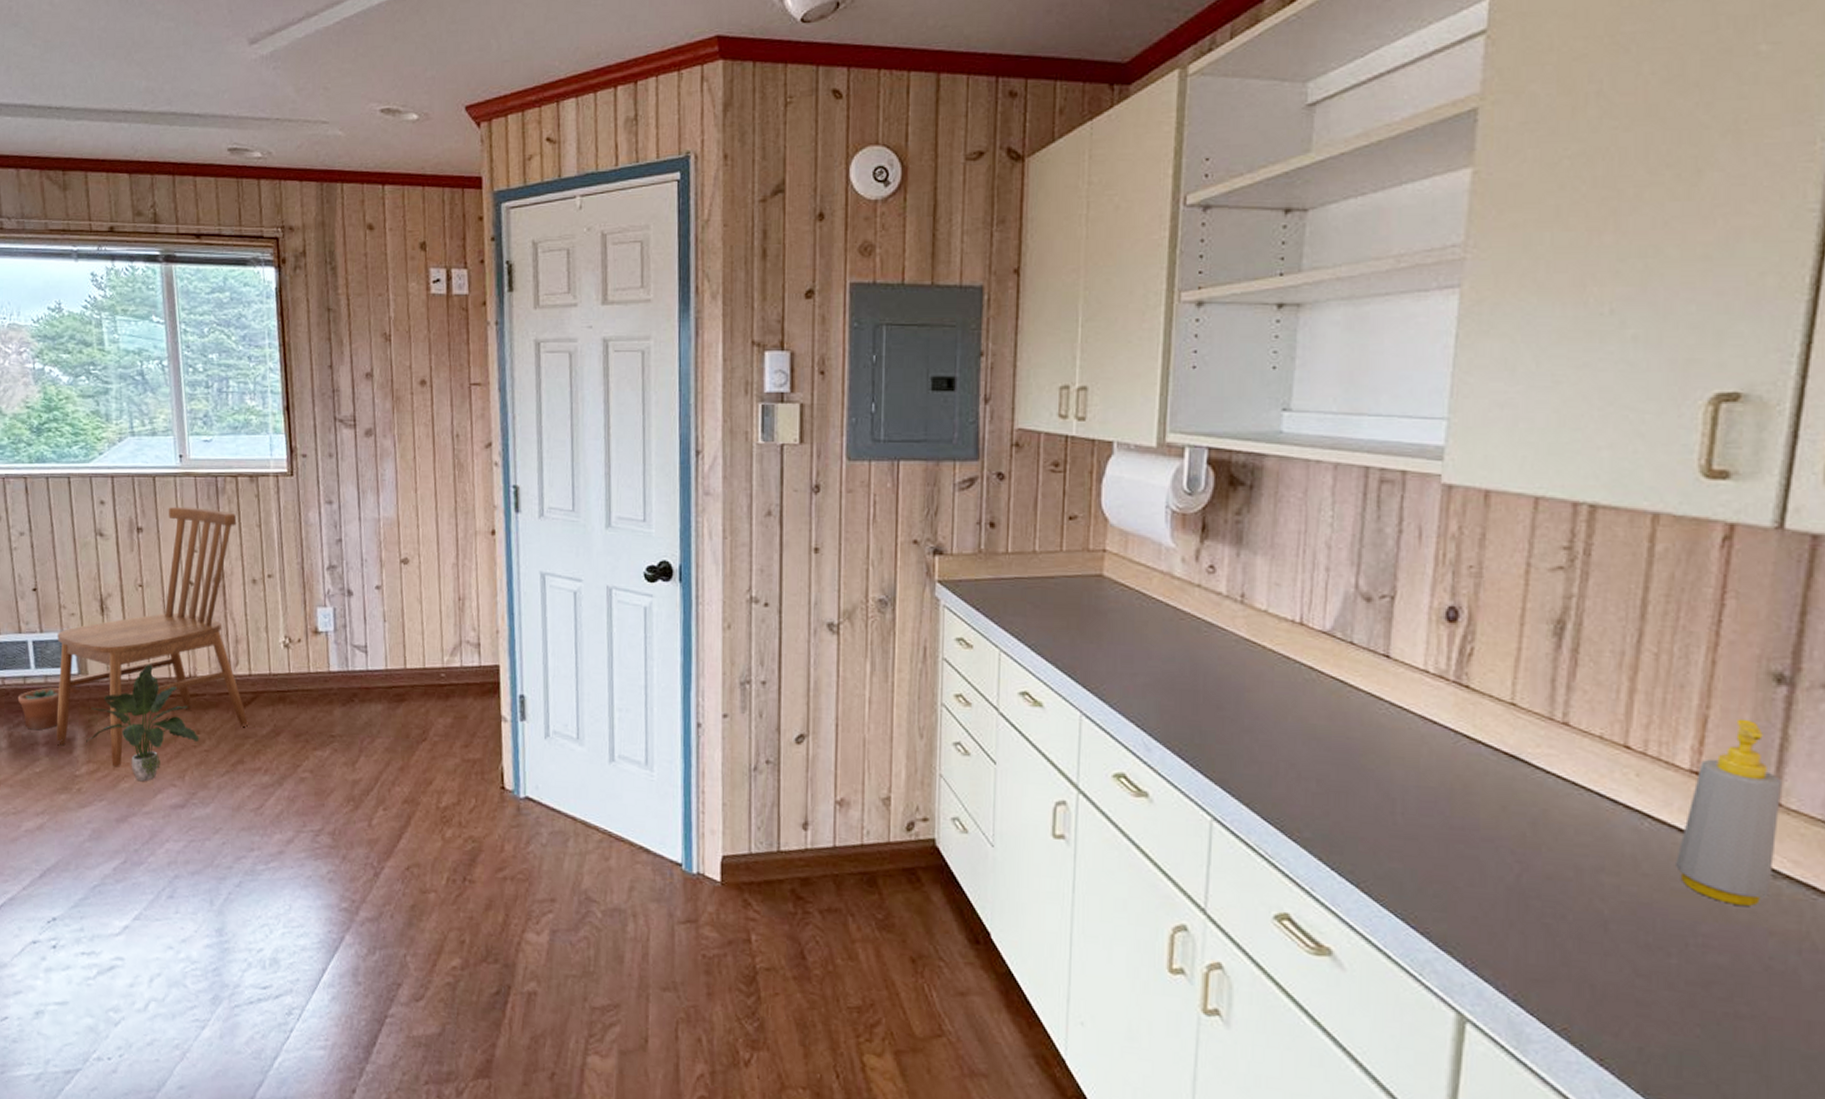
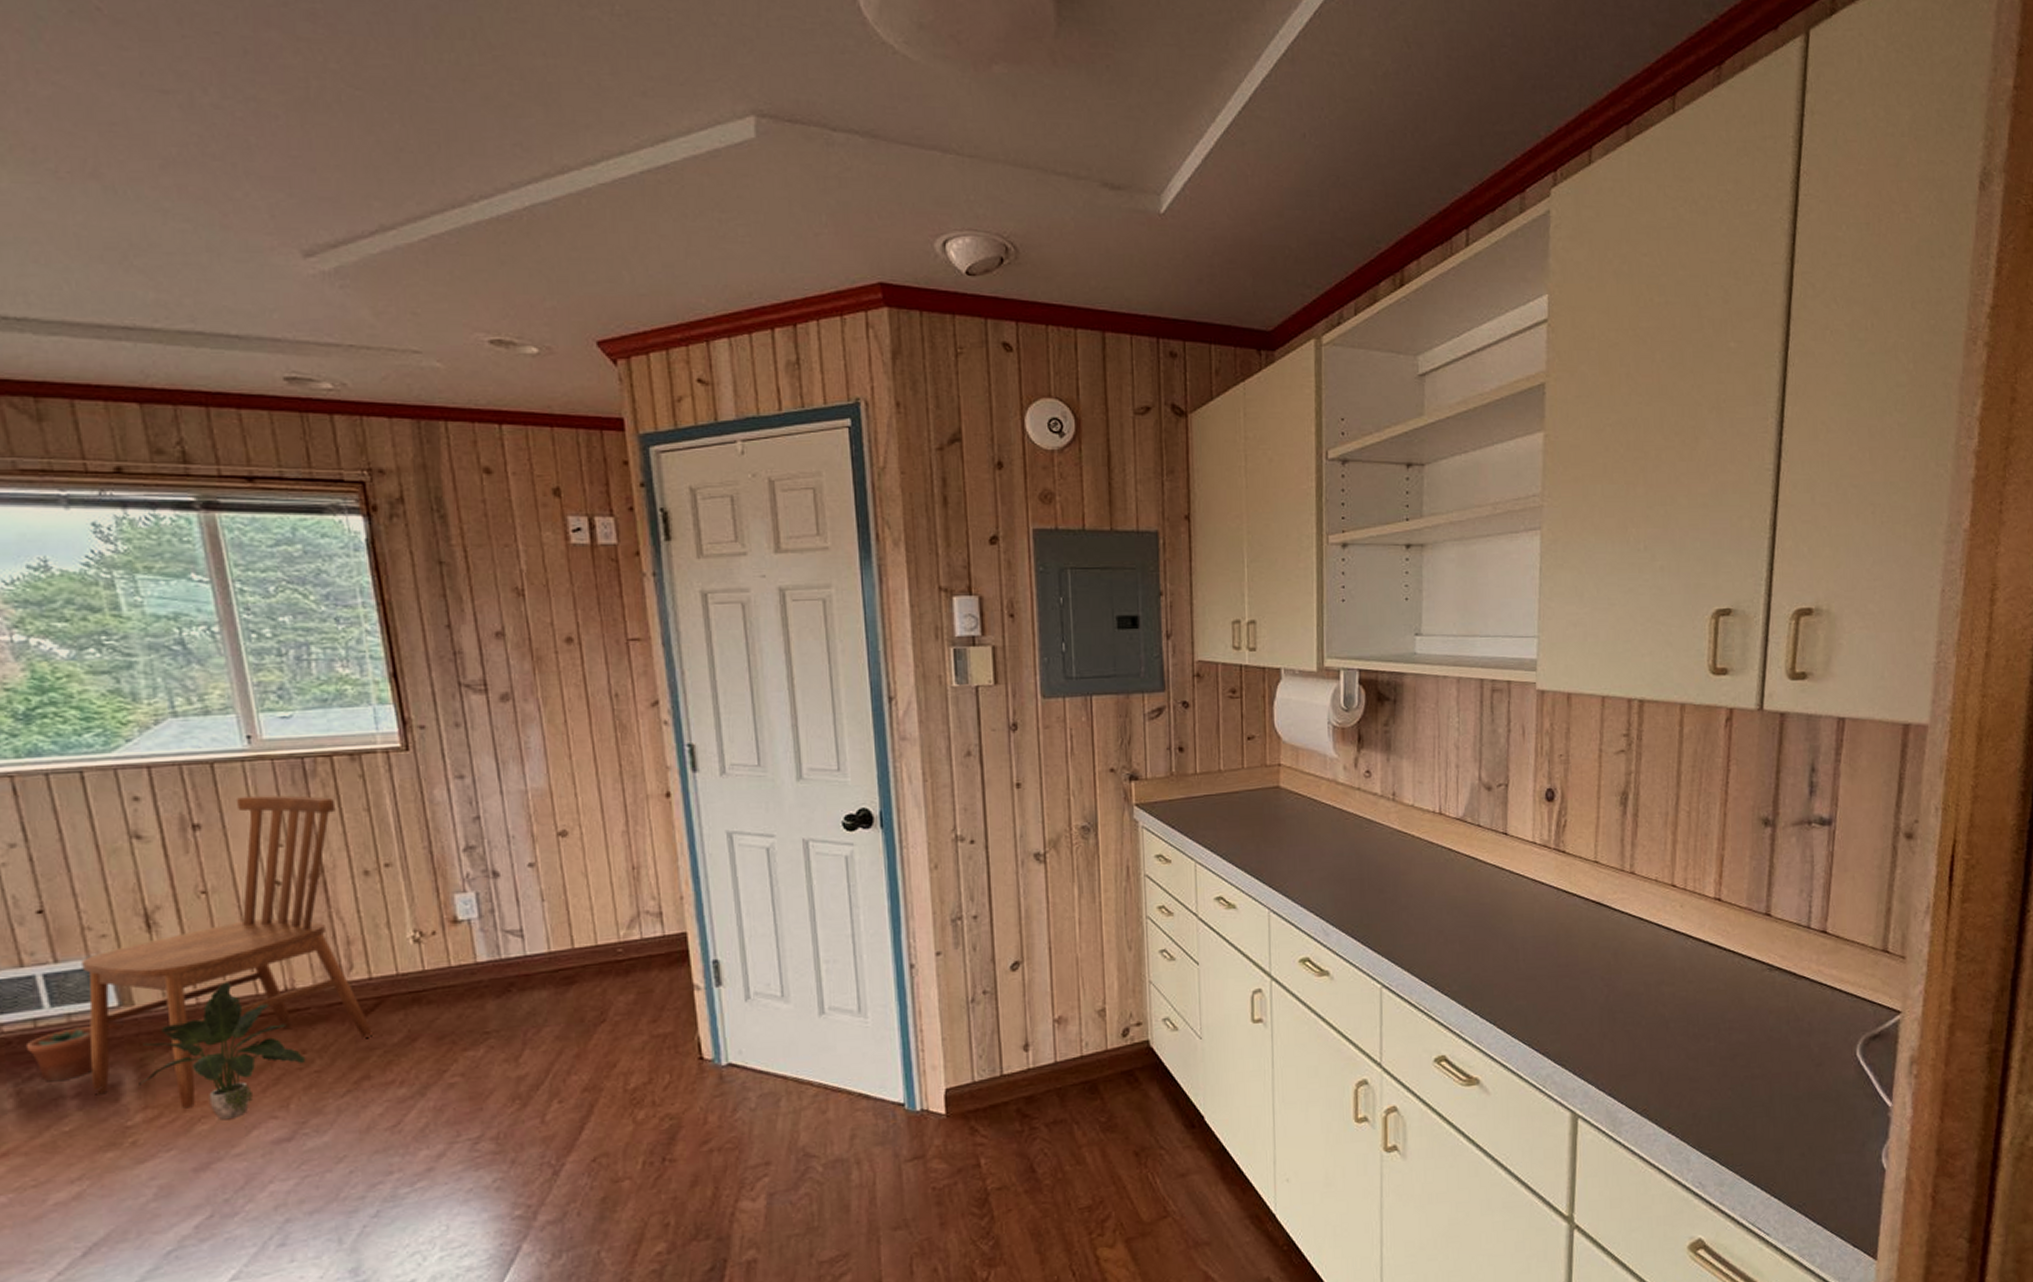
soap bottle: present [1674,718,1781,906] -> none [1708,854,1772,995]

